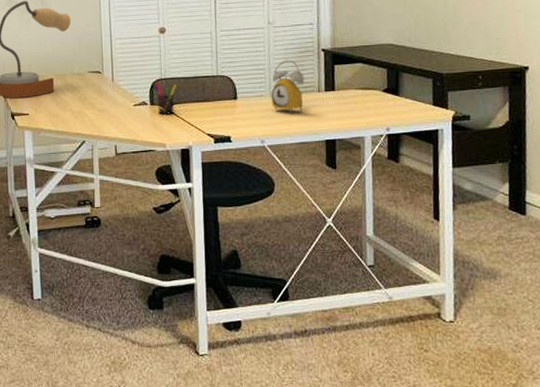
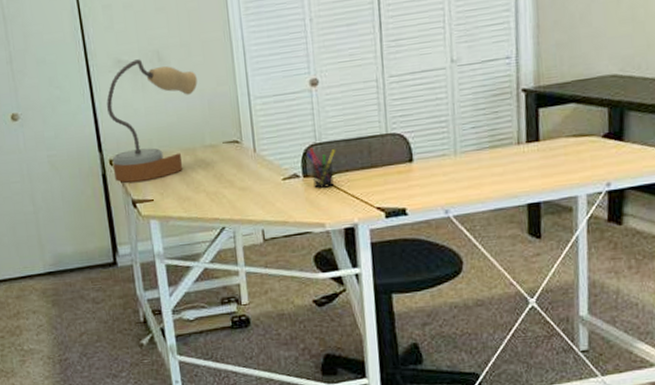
alarm clock: present [270,59,305,114] -> none [456,105,500,175]

